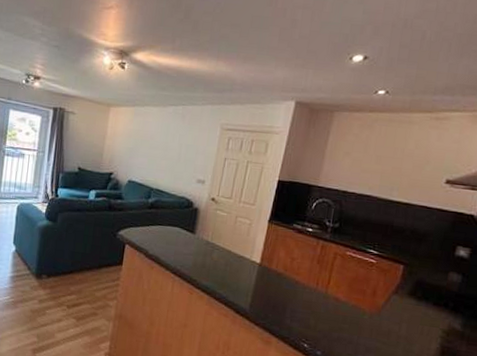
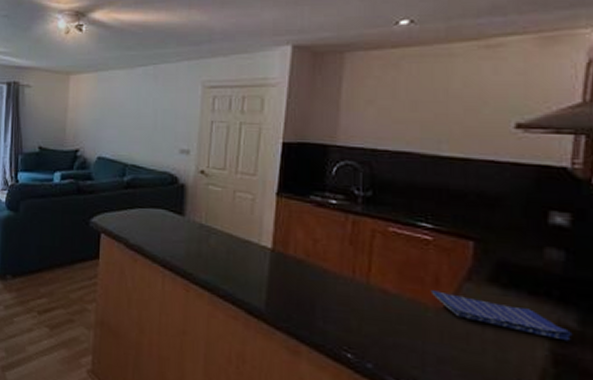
dish towel: none [368,299,457,338] -> present [430,290,573,341]

